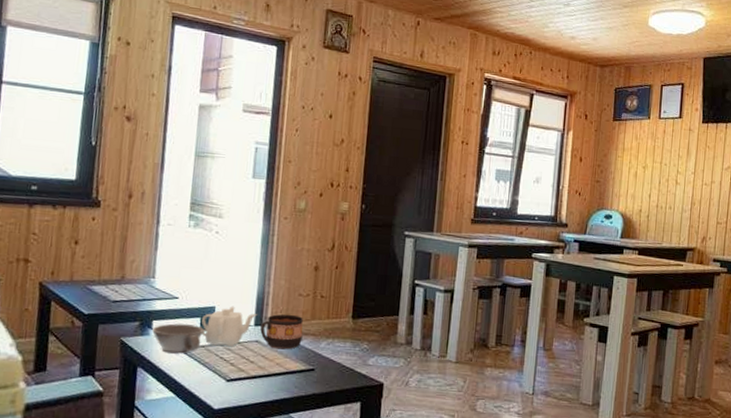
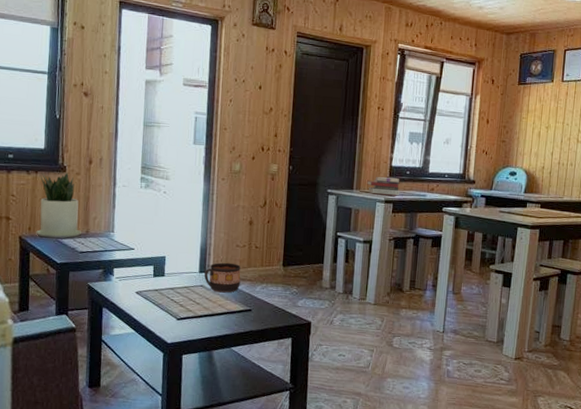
planter: none [60,208,117,286] -> present [36,172,82,239]
cup: present [152,323,204,354] -> none [114,271,157,297]
teapot: present [202,306,258,347] -> none [155,255,202,291]
books: none [449,217,486,241] -> present [367,176,400,197]

